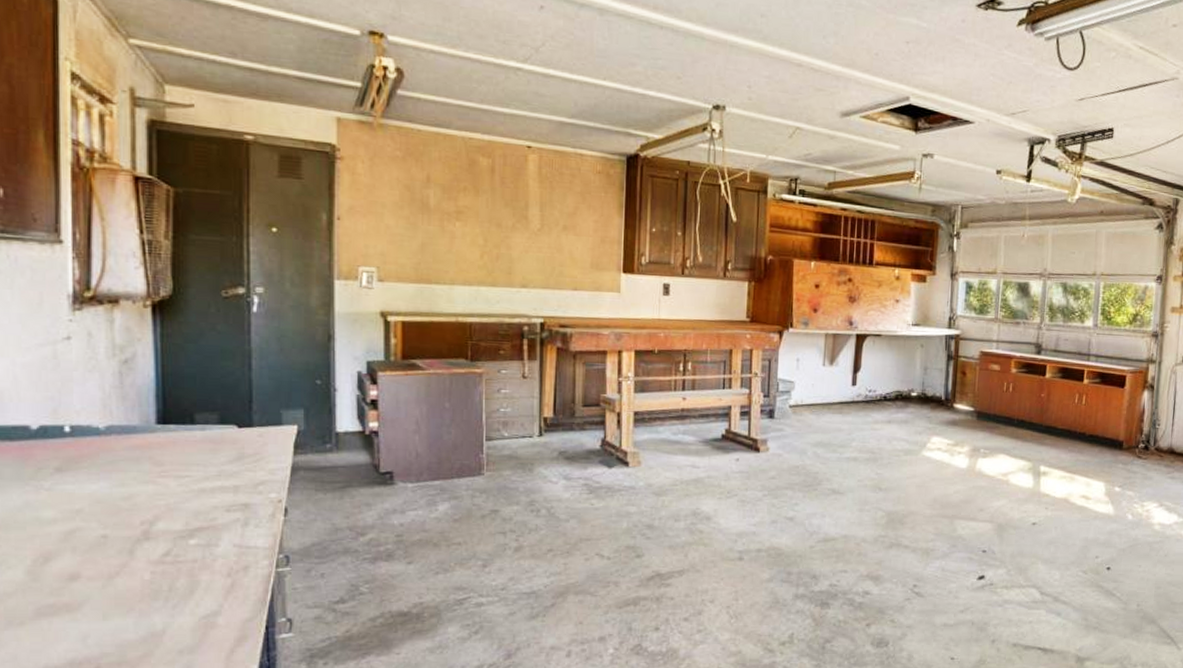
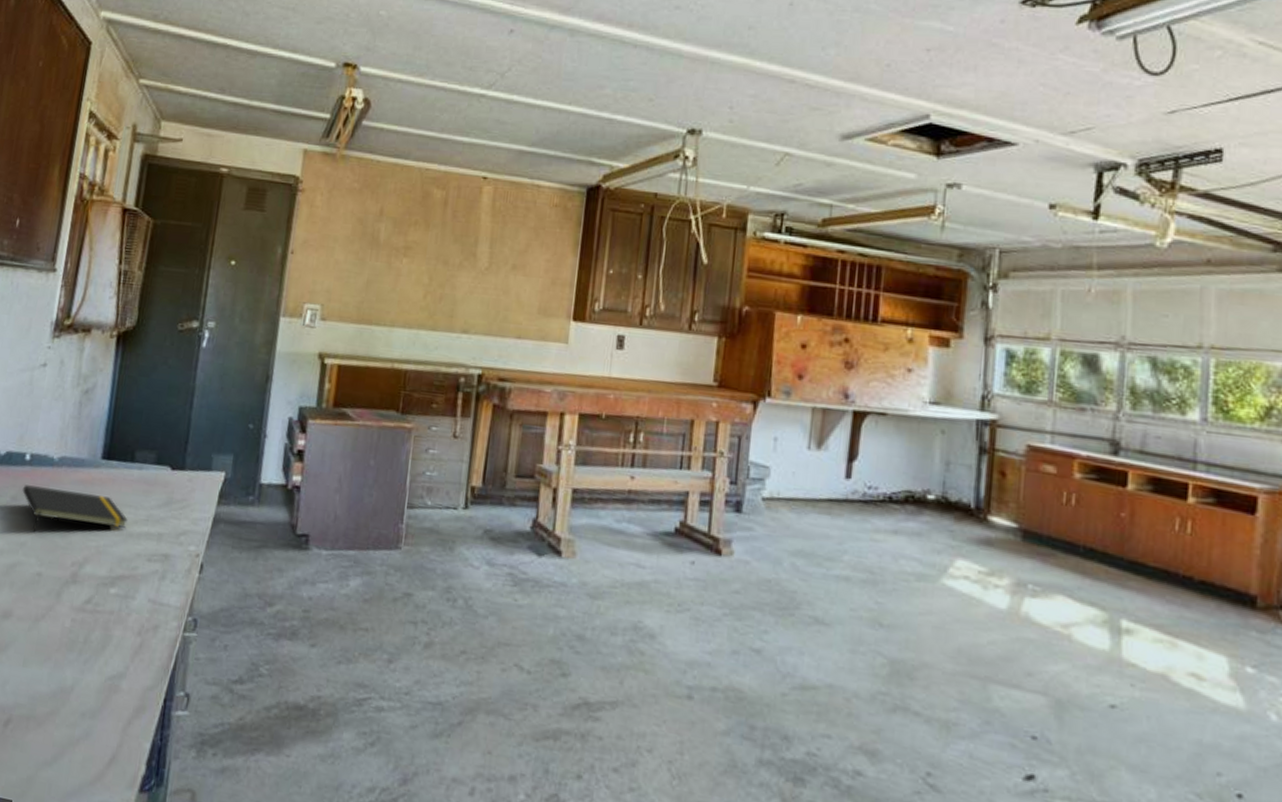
notepad: none [67,455,197,500] -> present [22,485,128,533]

